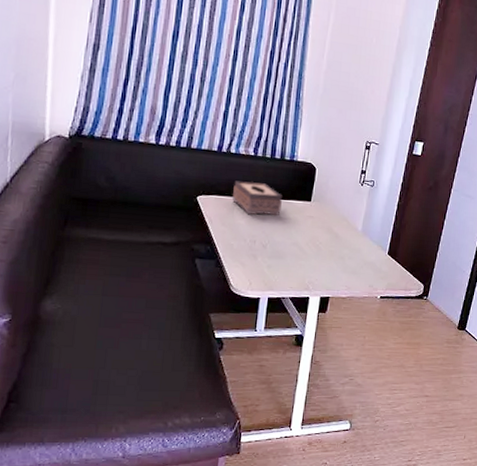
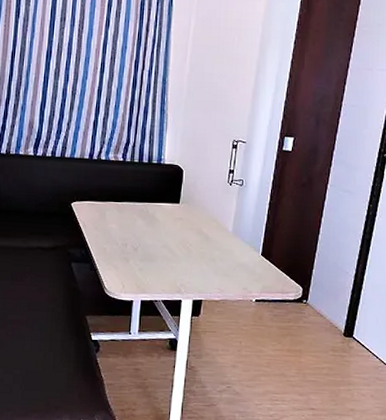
tissue box: present [232,180,282,216] -> none [104,186,151,219]

